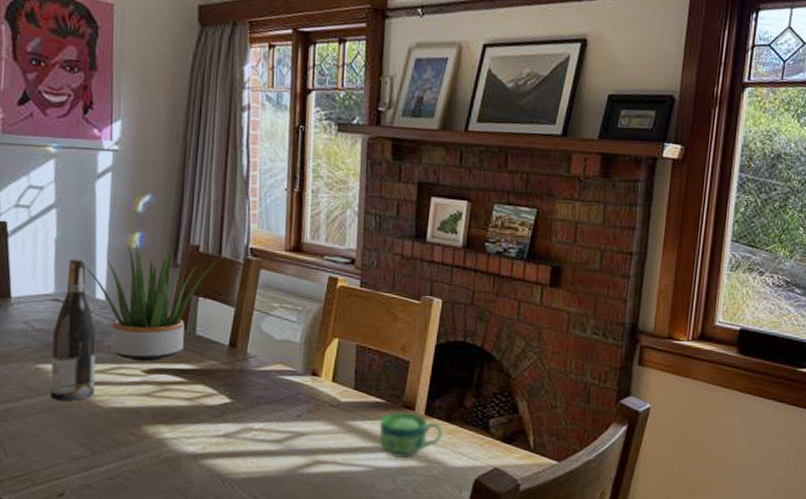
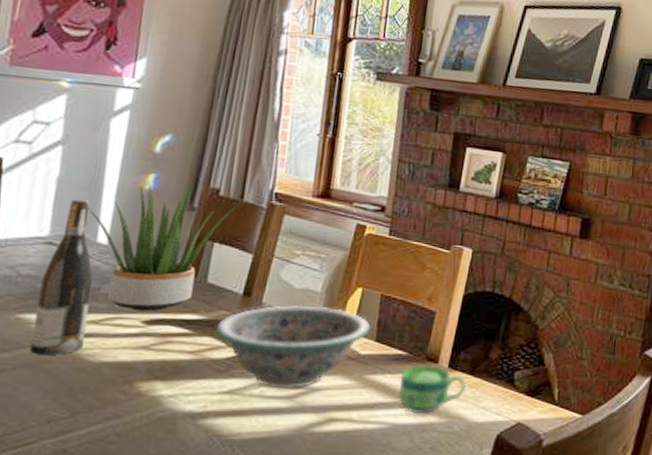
decorative bowl: none [207,355,349,433] -> present [215,305,371,388]

